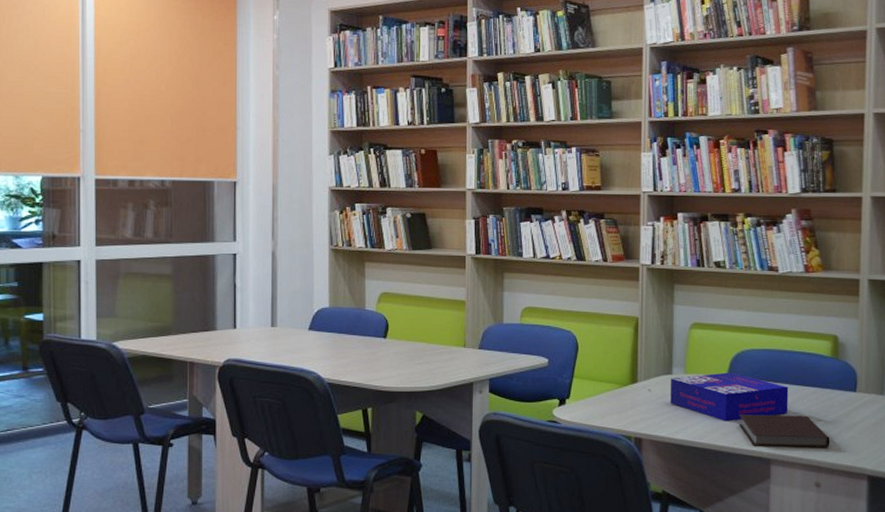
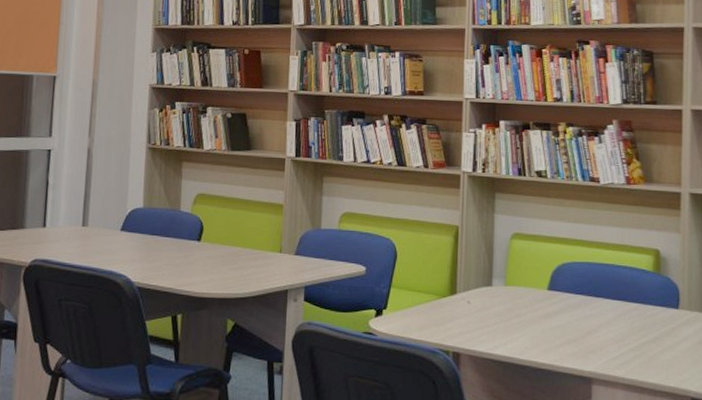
board game: present [670,372,789,422] -> none [490,285,610,337]
notebook: present [738,414,830,448] -> none [559,330,653,368]

